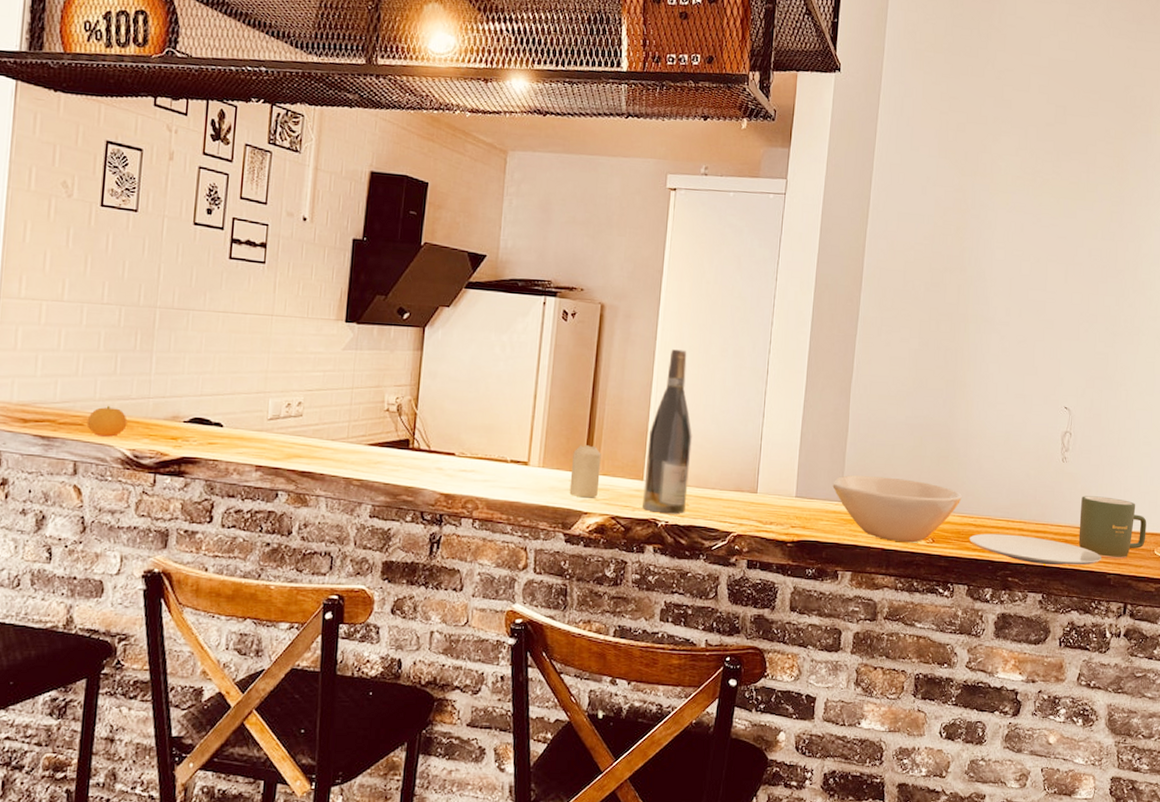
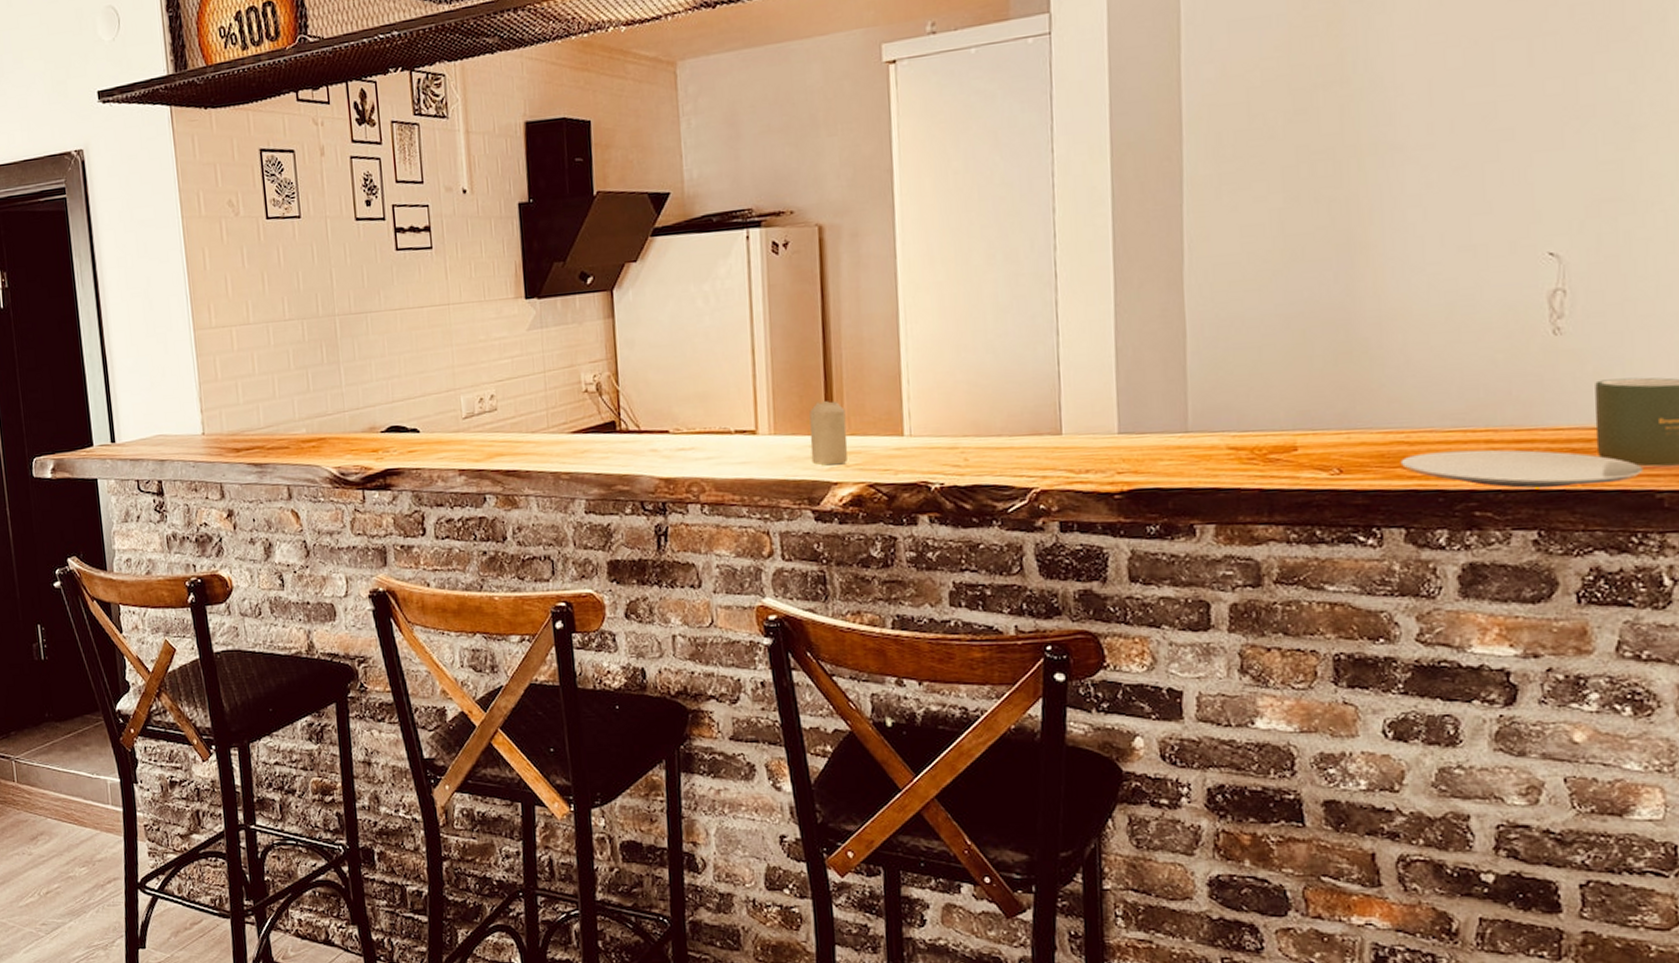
fruit: present [86,405,128,437] -> none [291,424,329,457]
wine bottle: present [643,349,692,513] -> none [903,265,965,473]
bowl: present [832,475,962,543] -> none [1172,390,1381,478]

